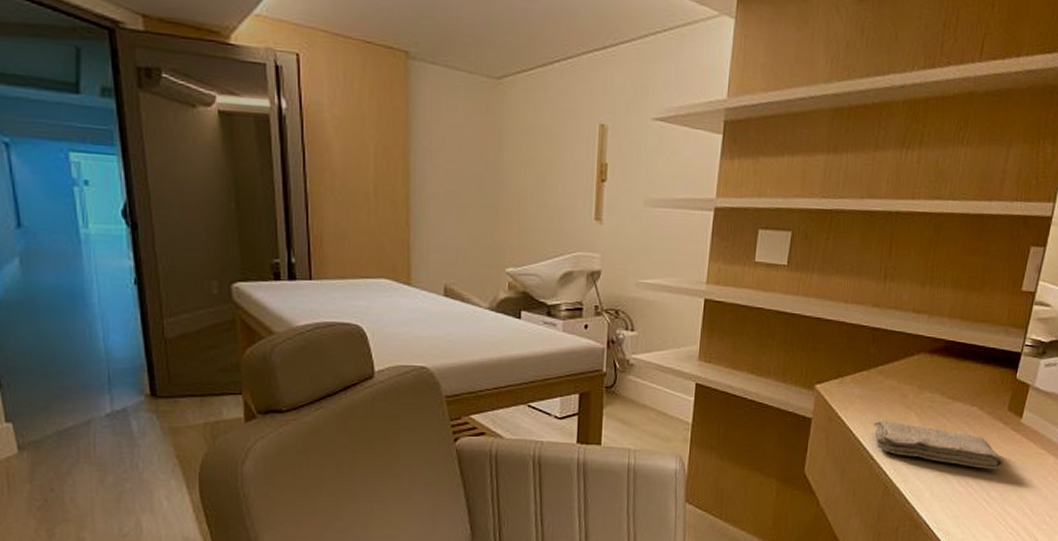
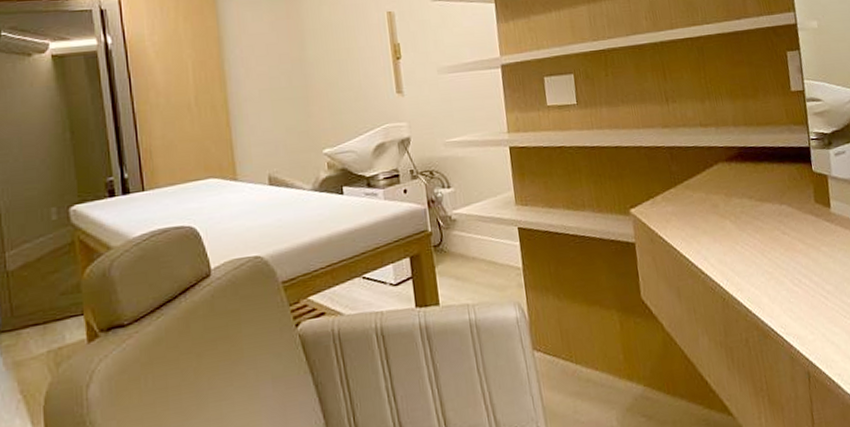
washcloth: present [873,420,1005,469] -> none [693,231,830,265]

